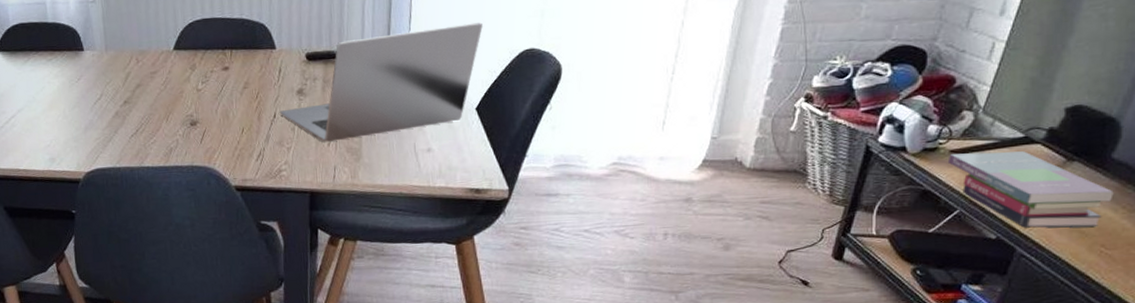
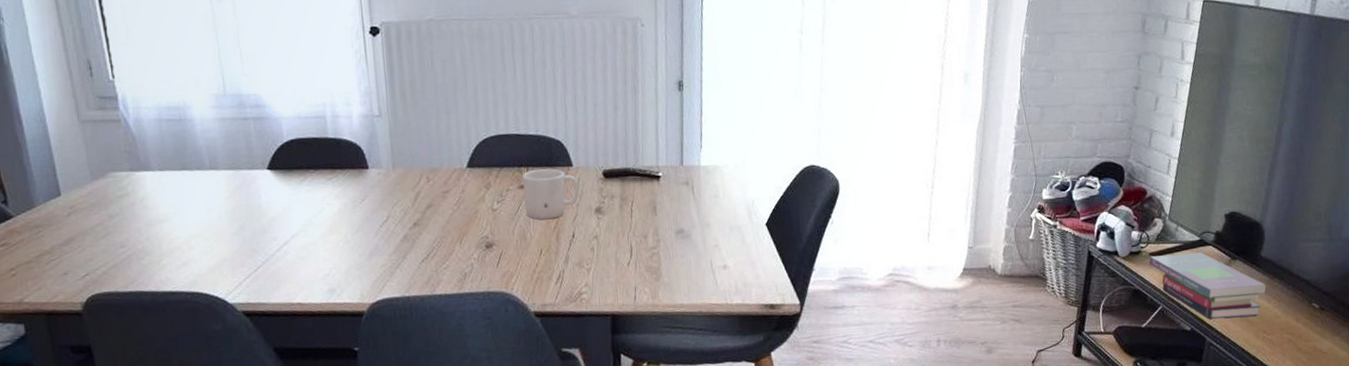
mug: none [226,51,282,100] -> present [522,168,580,220]
laptop: present [279,22,483,142] -> none [578,140,768,262]

